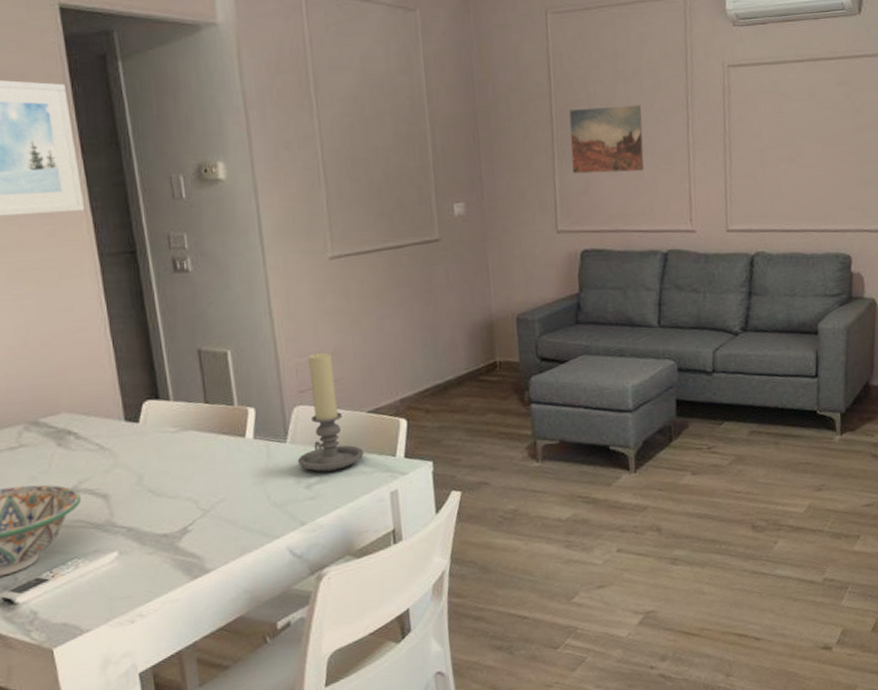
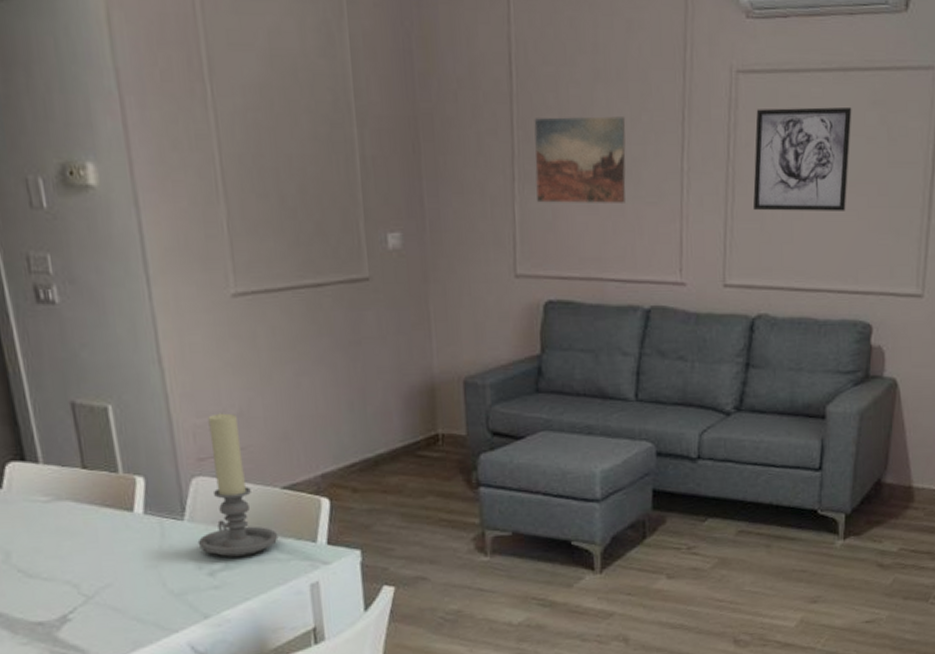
wall art: none [745,87,823,171] -> present [752,106,852,211]

